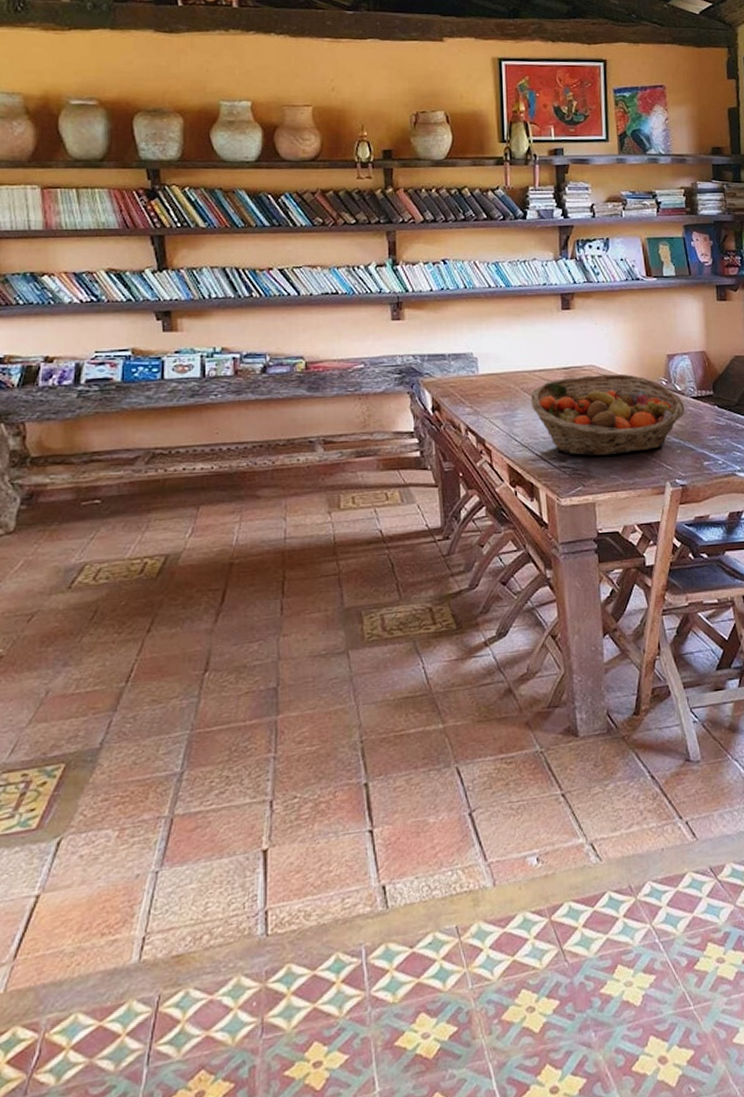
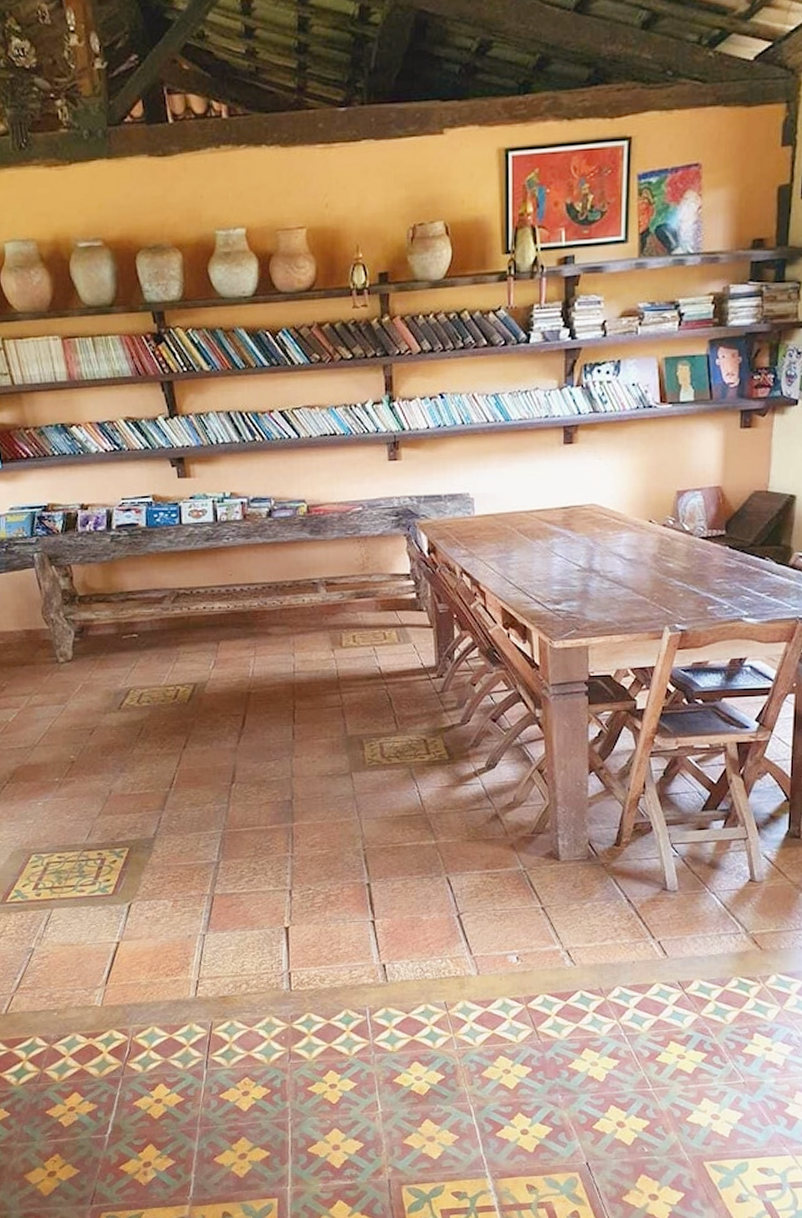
fruit basket: present [530,373,685,456] -> none [527,513,692,599]

